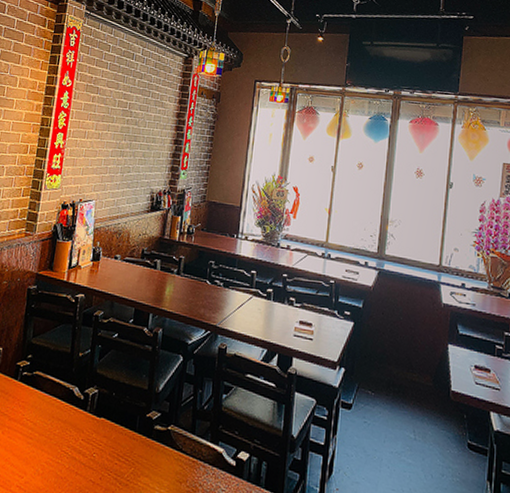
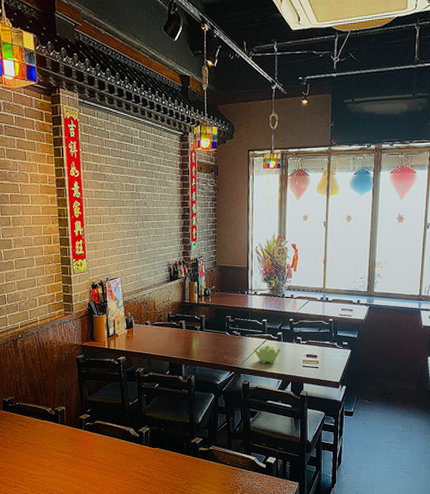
teapot: none [236,302,269,327] -> present [253,345,281,364]

